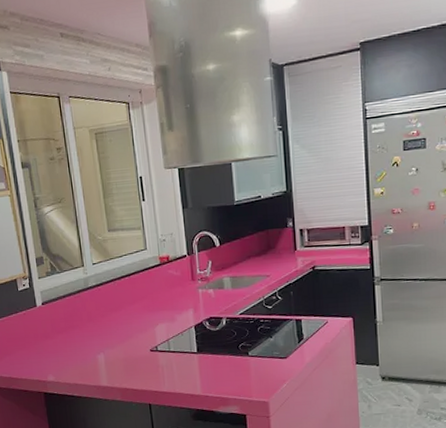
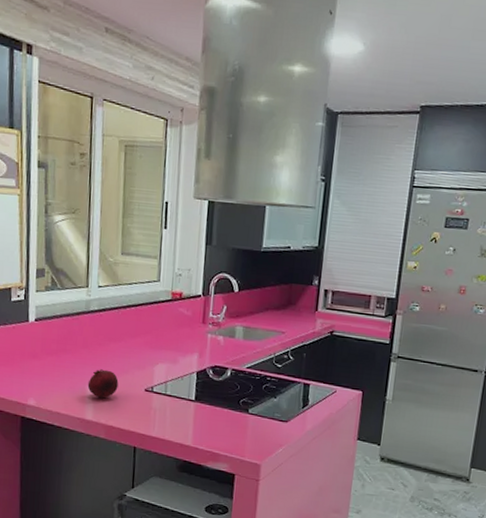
fruit: none [98,338,126,365] -> present [87,369,119,399]

